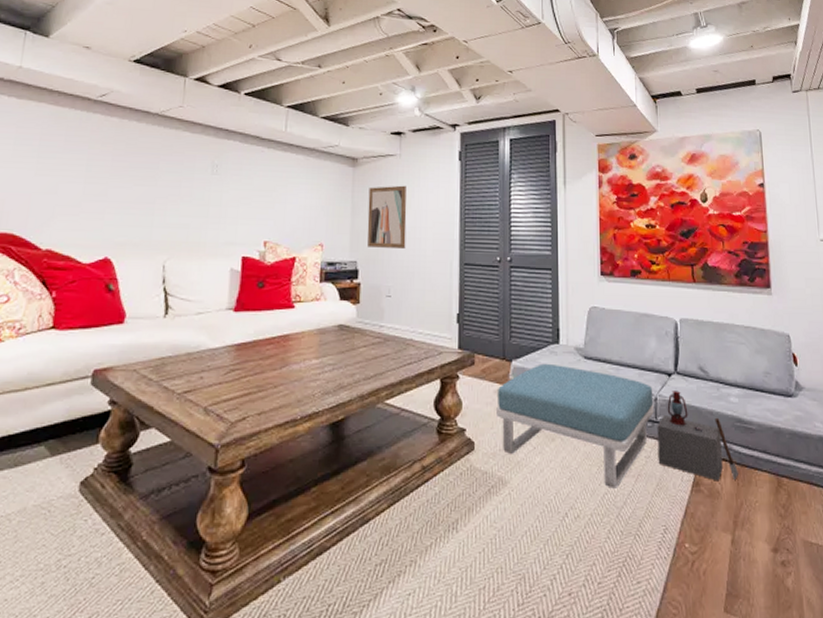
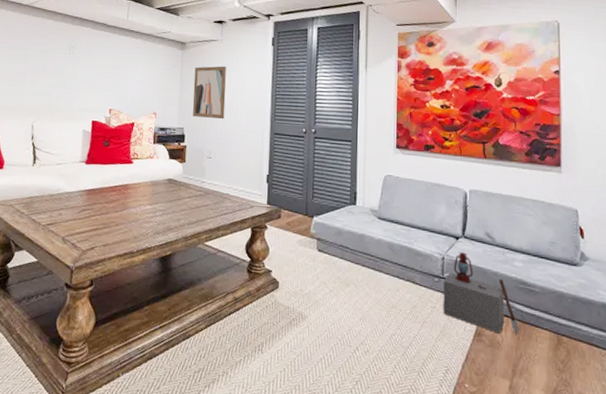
footstool: present [496,363,654,489] -> none [298,220,441,331]

